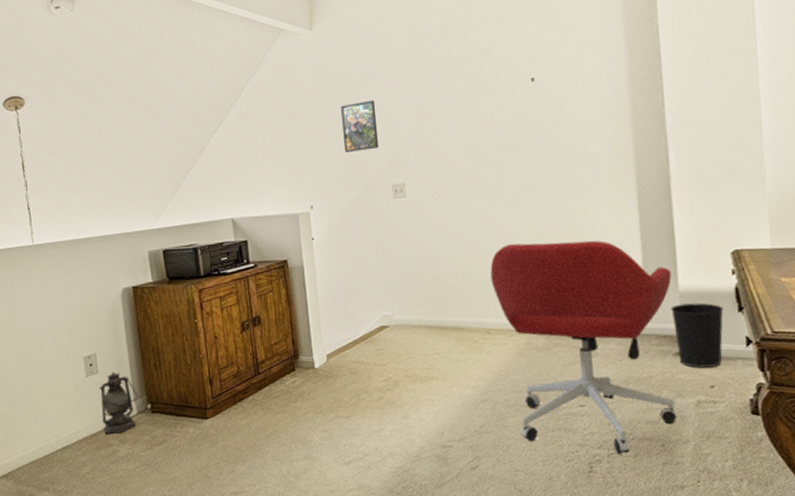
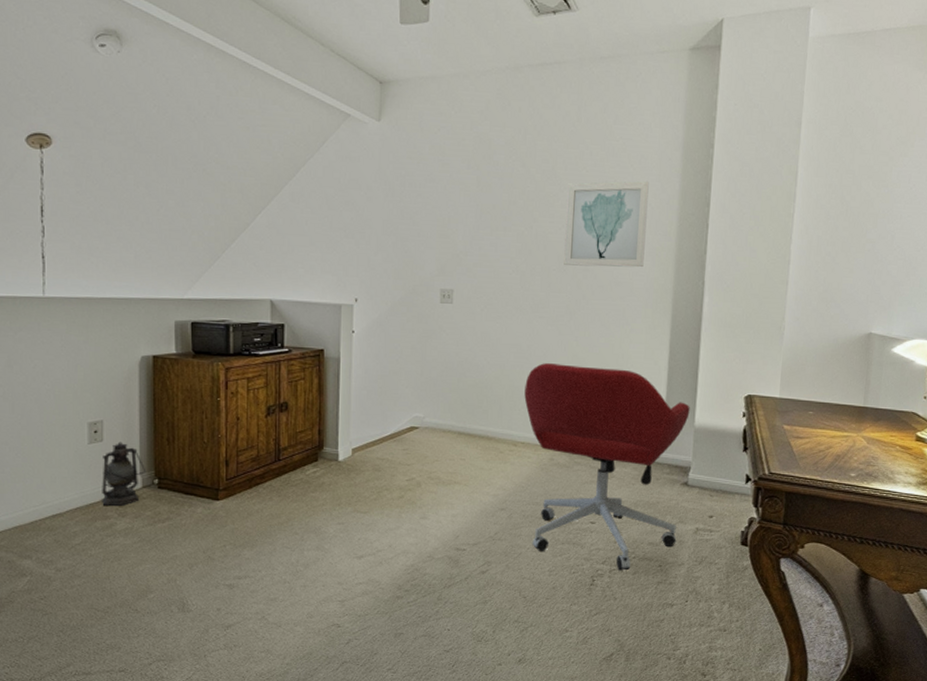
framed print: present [340,99,380,152] -> none [397,201,435,252]
wall art: none [506,42,598,141] -> present [564,181,649,268]
wastebasket: present [671,302,724,368] -> none [685,438,731,499]

